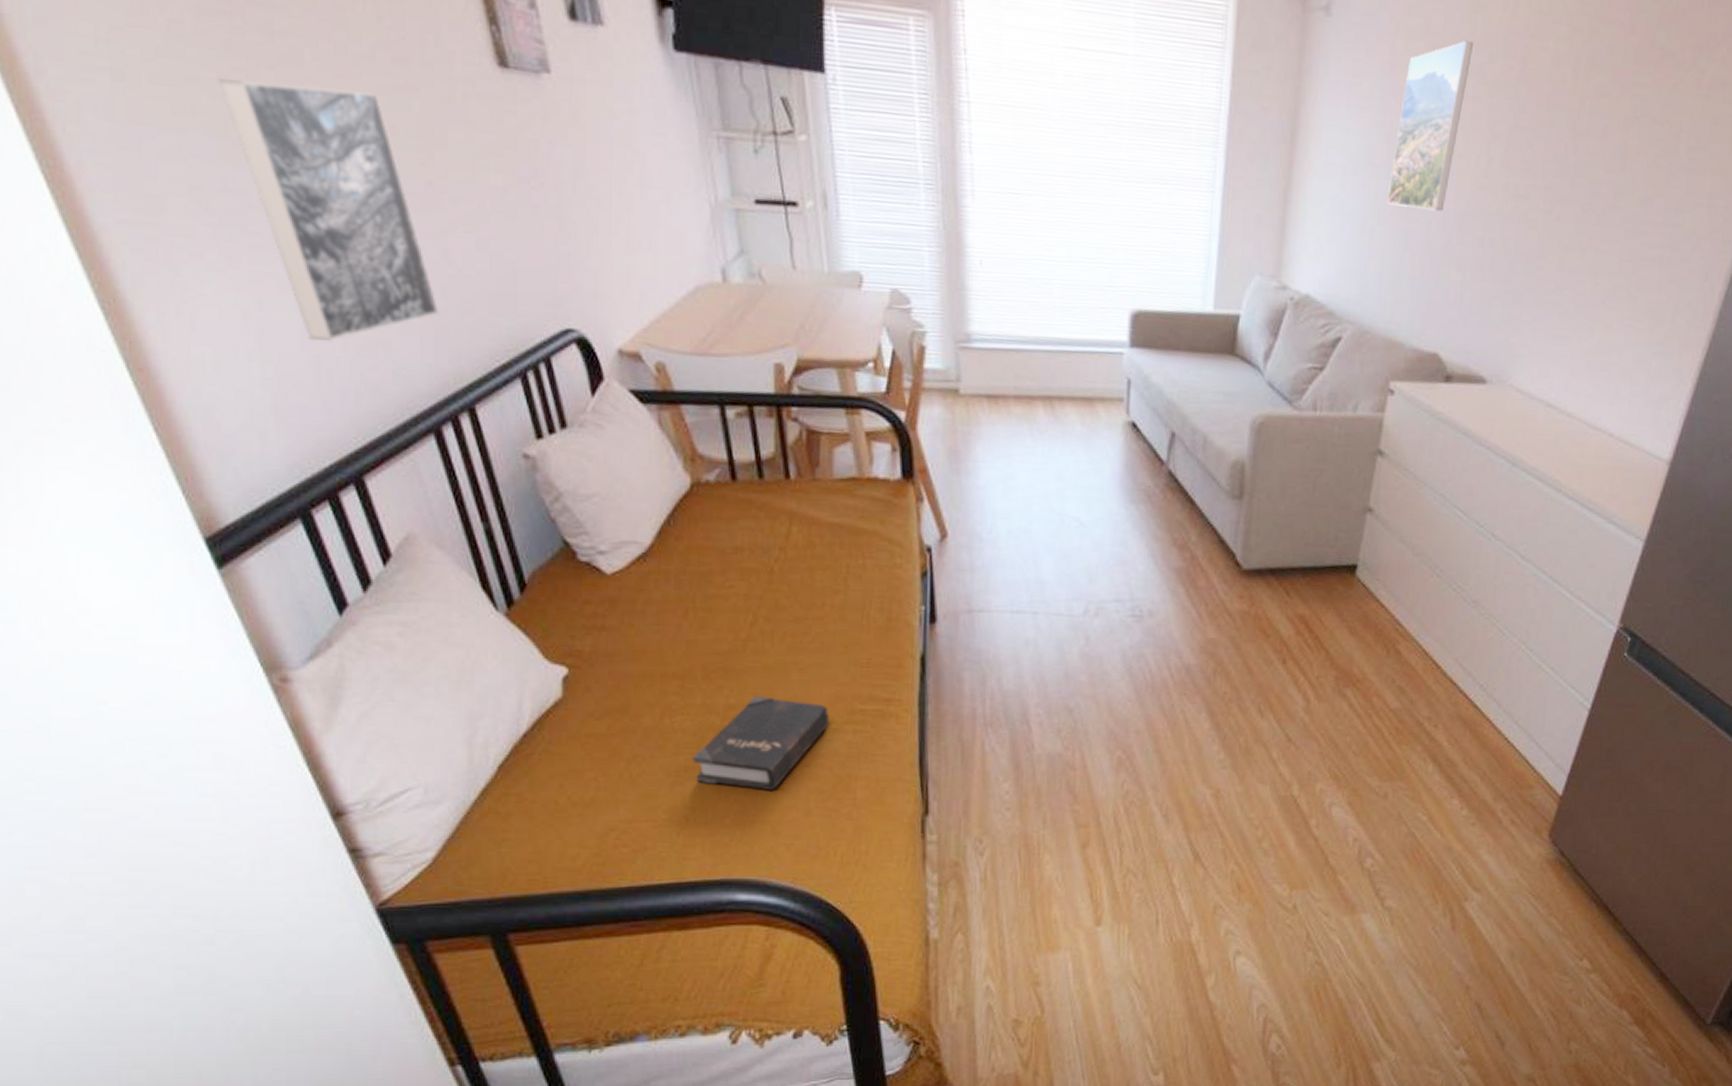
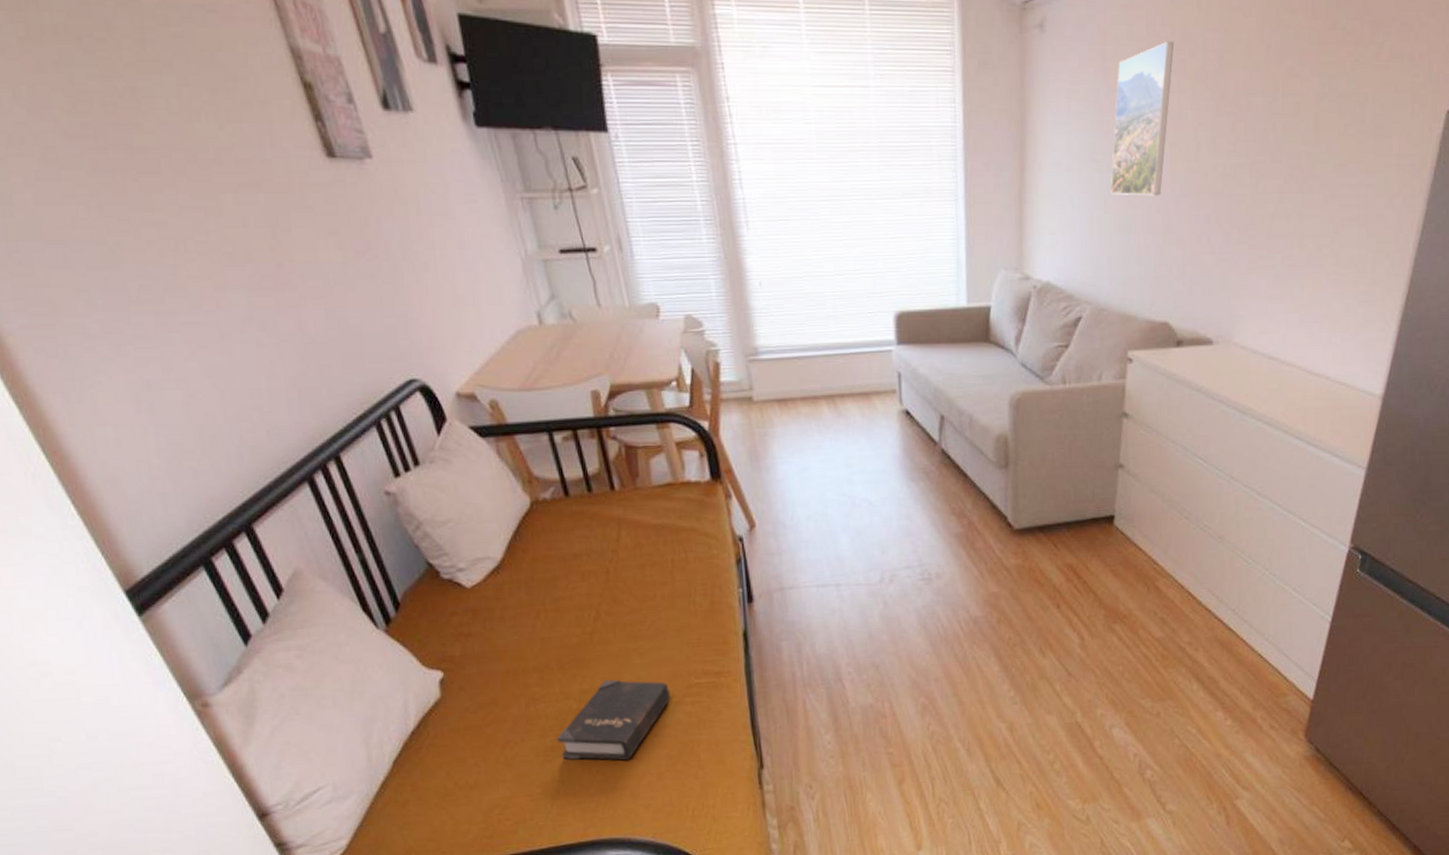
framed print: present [218,78,439,343] -> none [90,191,301,413]

